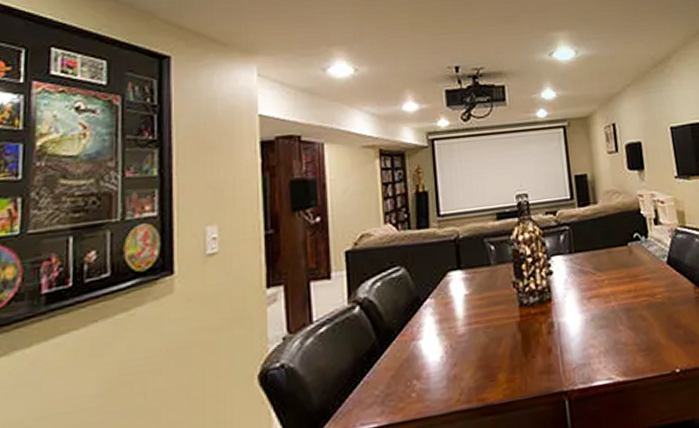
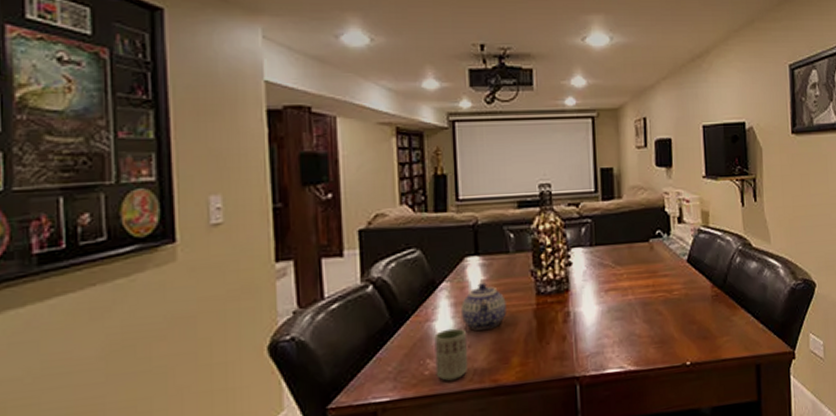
cup: none [420,345,455,403] -> present [434,328,469,381]
teapot: none [446,297,491,347] -> present [461,283,507,330]

